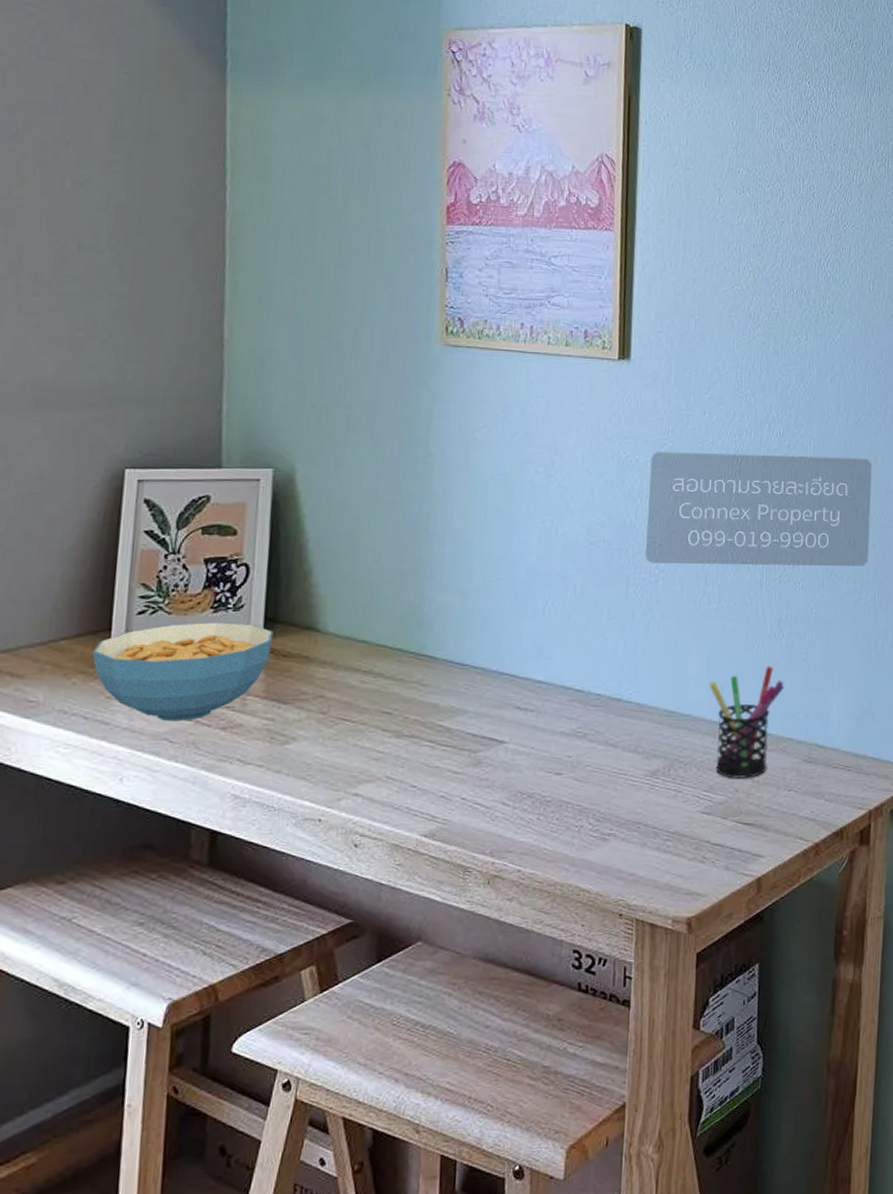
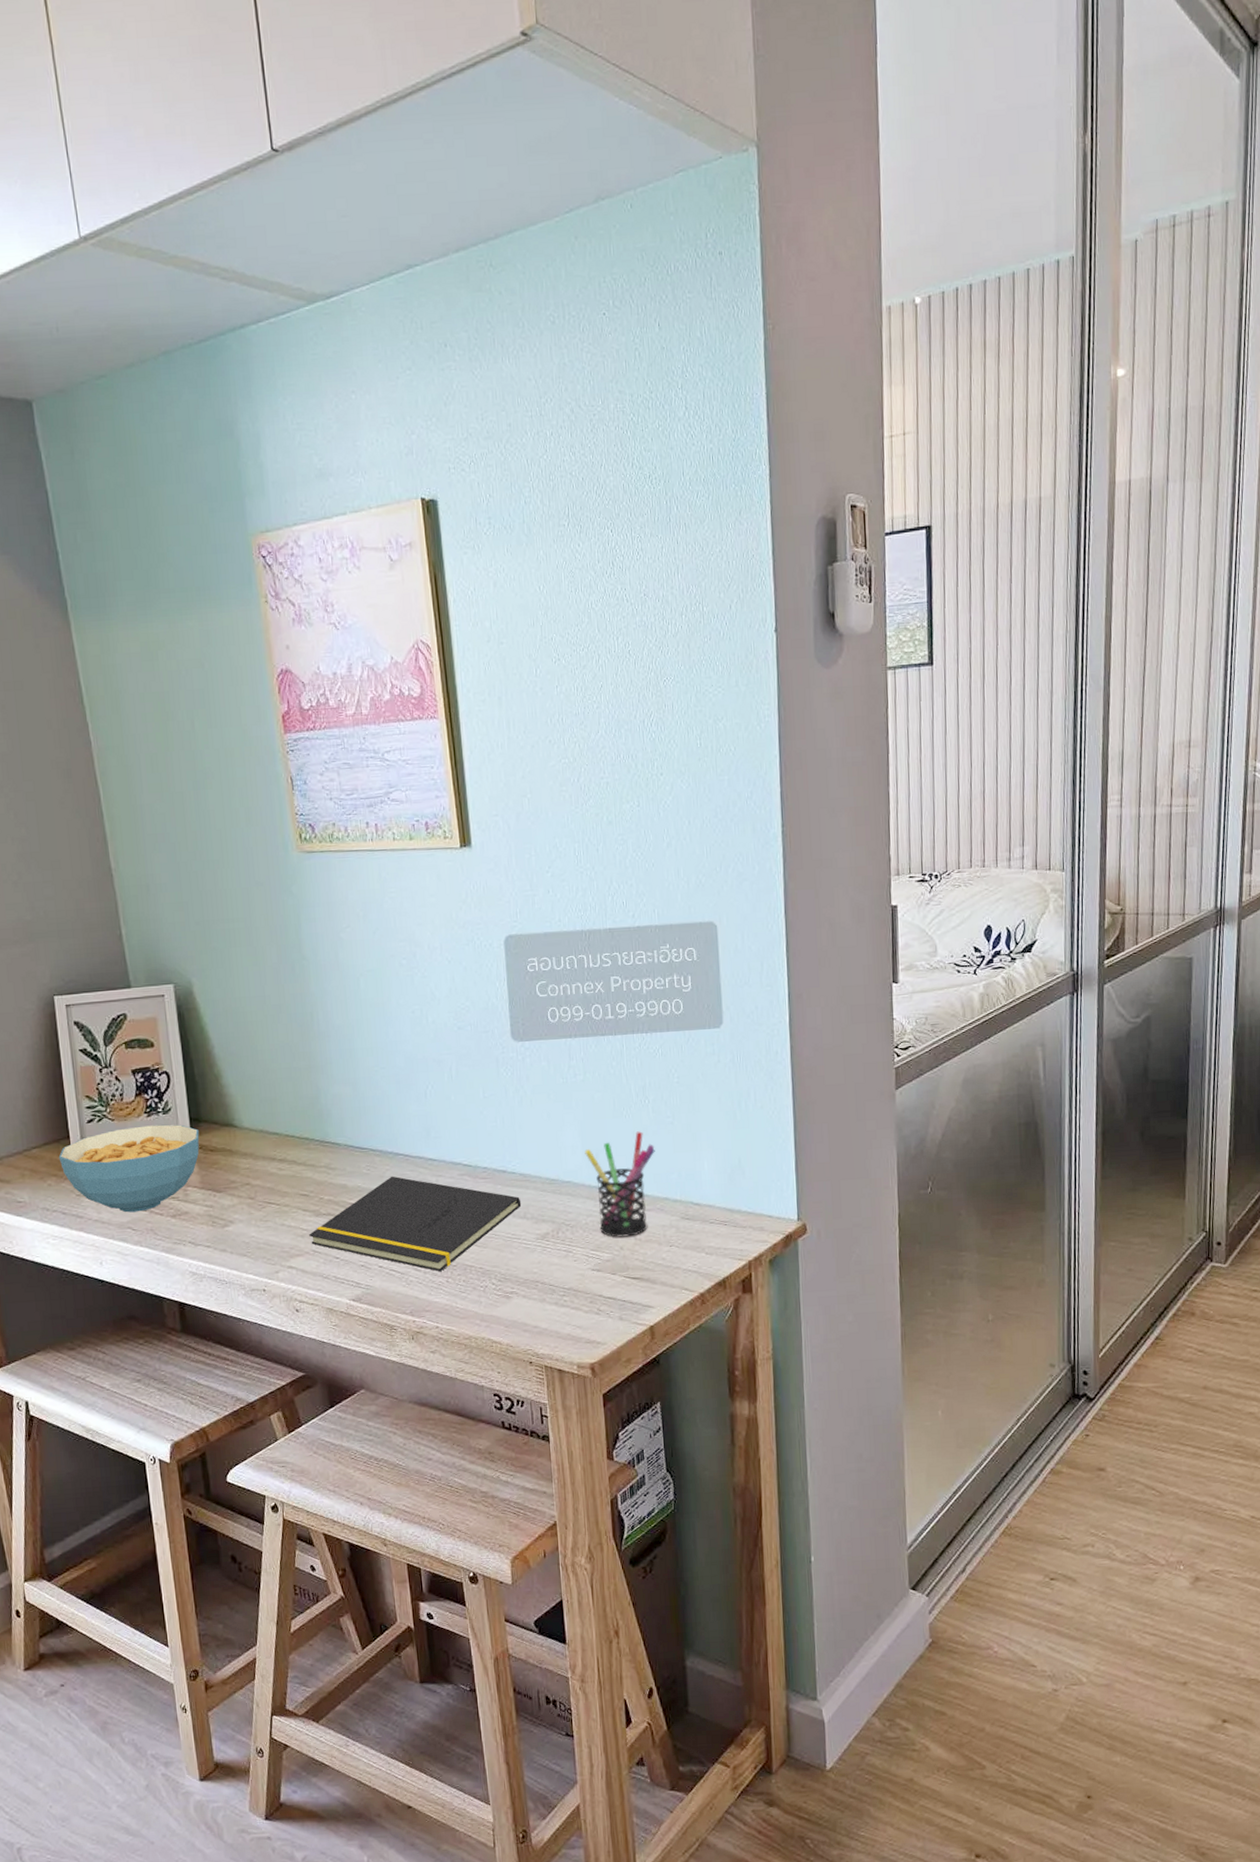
notepad: none [385,697,634,808] -> present [309,1176,522,1272]

